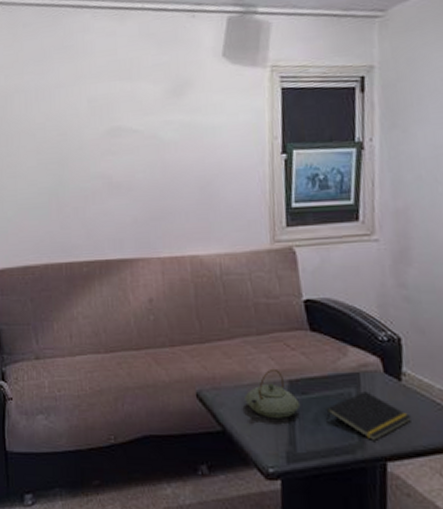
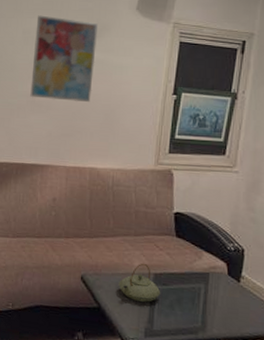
wall art: none [103,78,180,178] -> present [30,15,98,103]
notepad: present [326,391,411,440] -> none [179,287,243,326]

